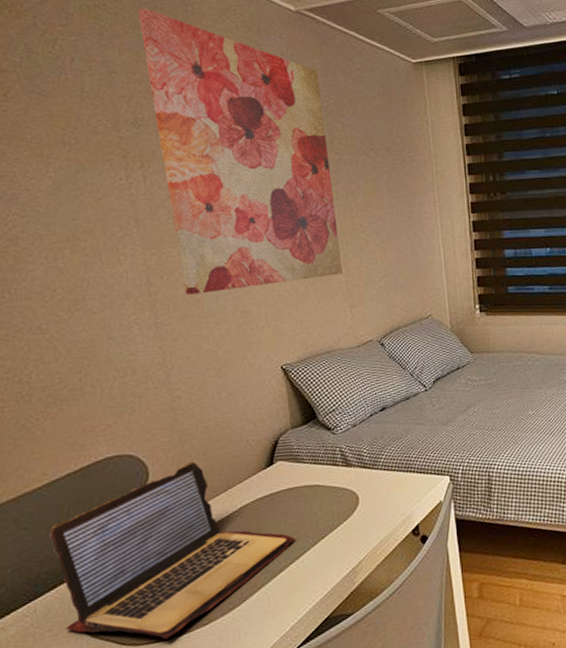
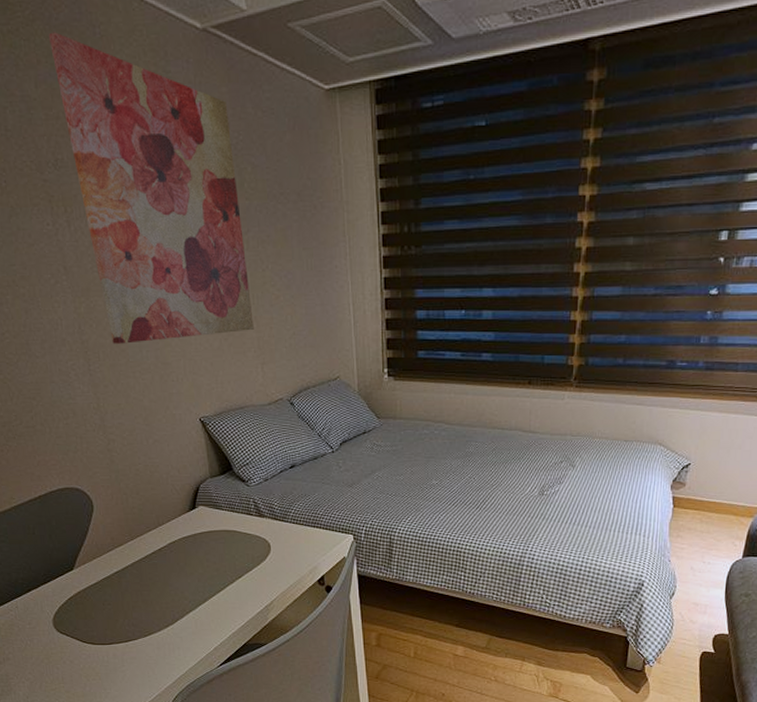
laptop: present [48,461,296,639] -> none [20,499,217,643]

